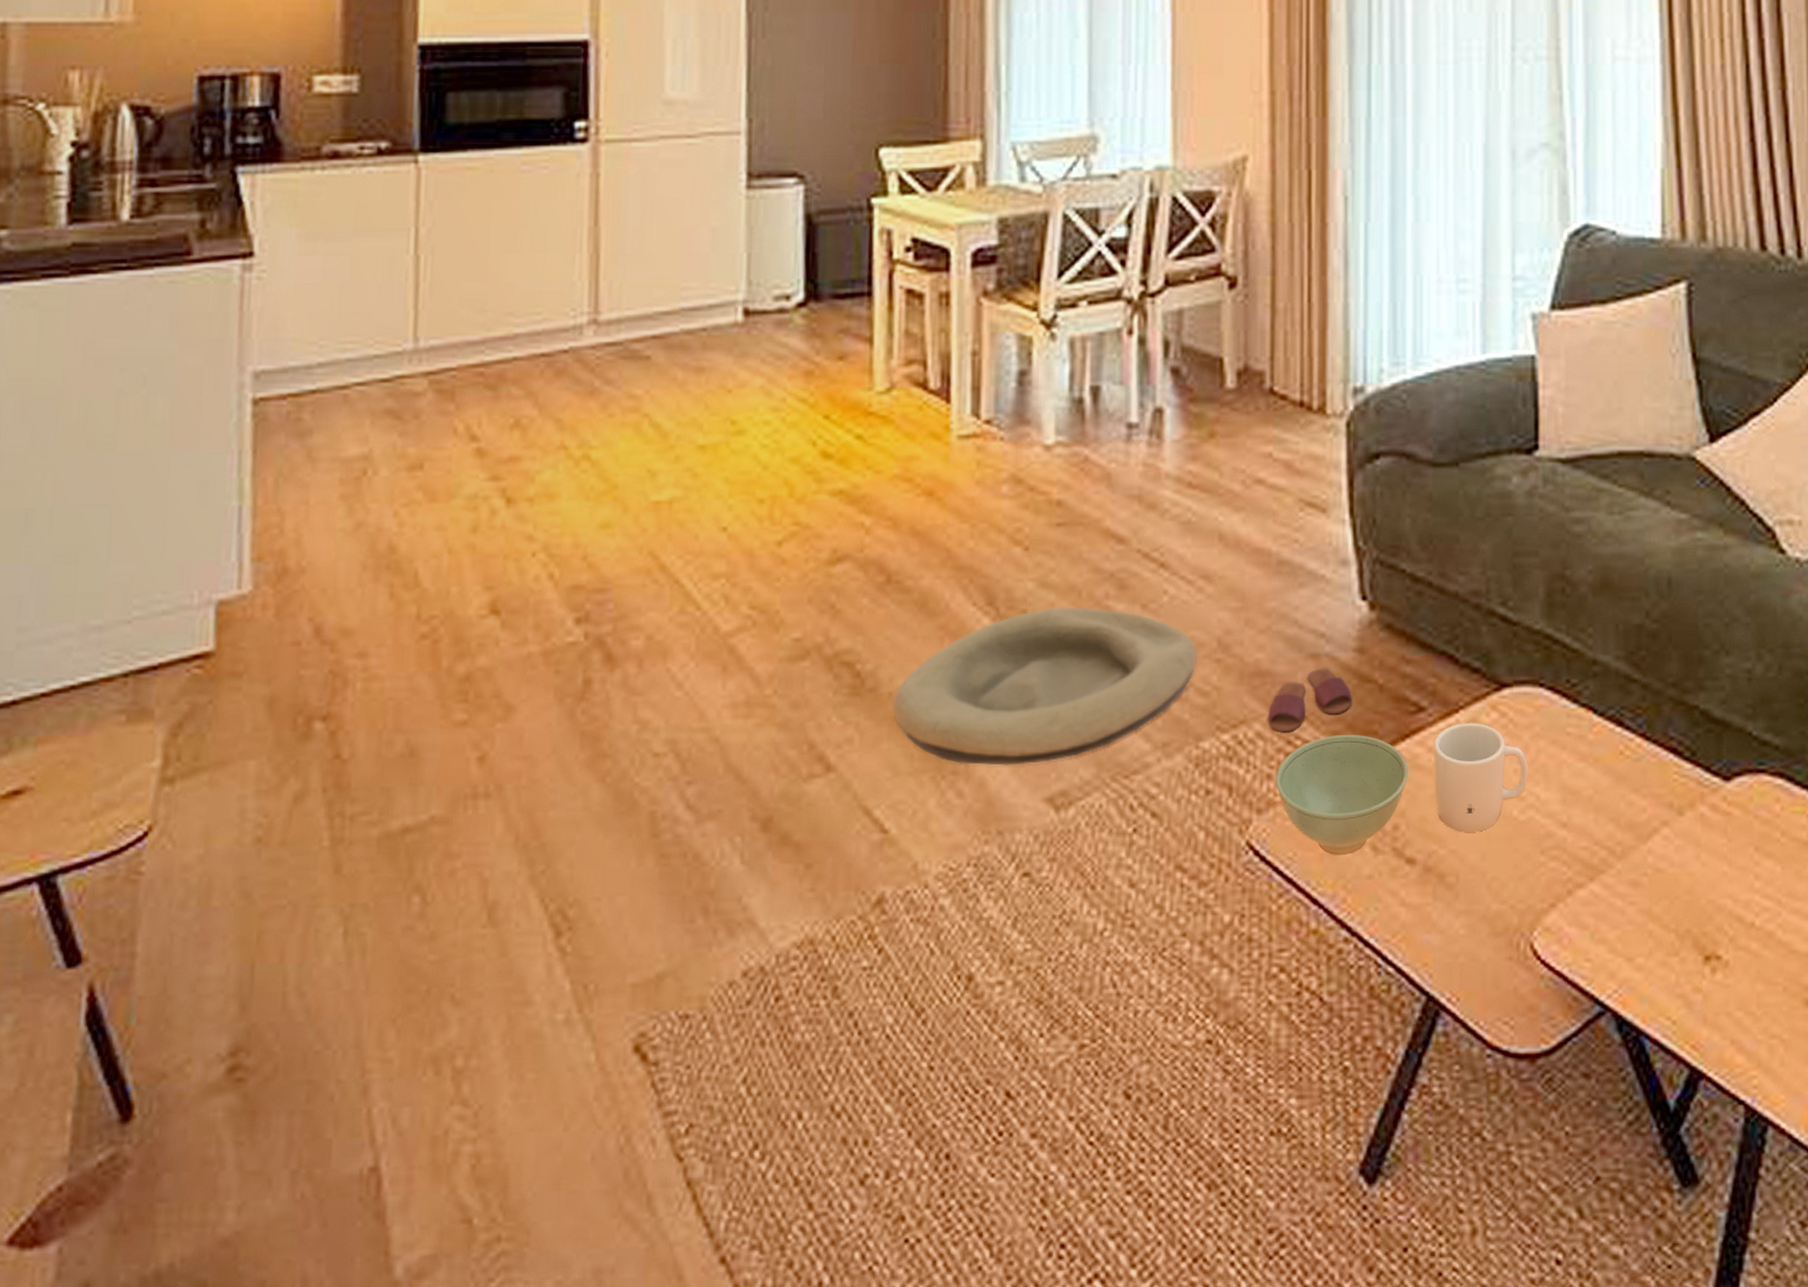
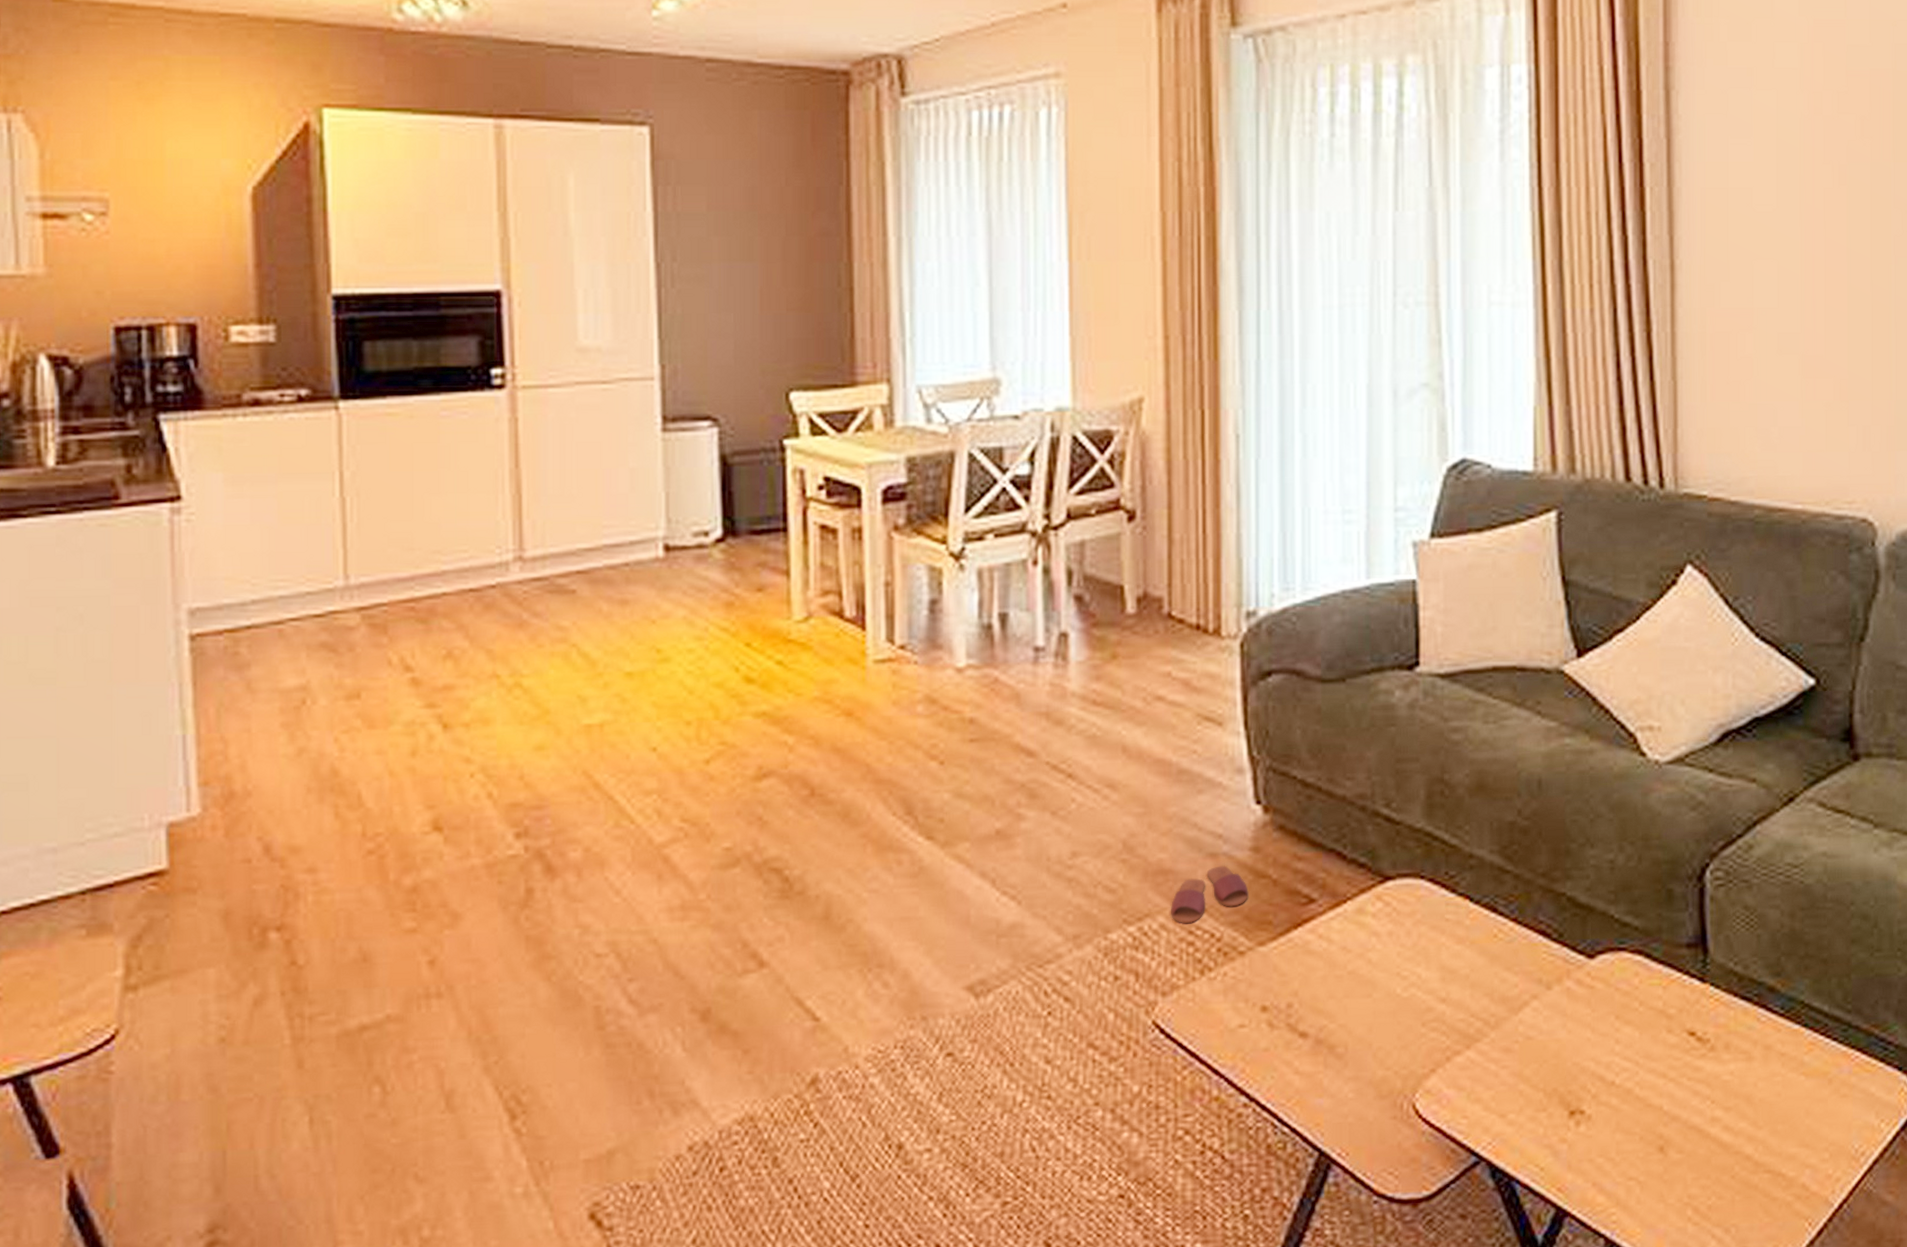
dog bed: present [892,606,1198,766] -> none [820,814,1105,959]
bowl: present [1276,734,1408,855] -> none [1179,924,1301,1031]
mug: present [1434,723,1529,832] -> none [1324,912,1411,1009]

